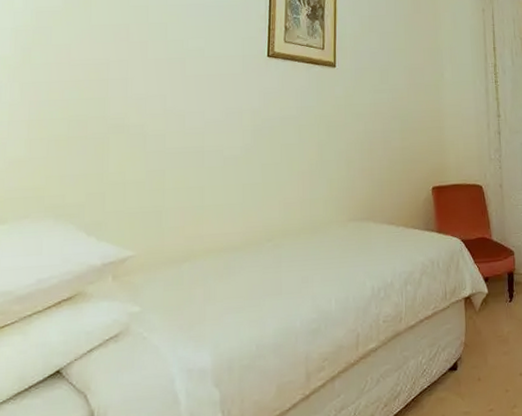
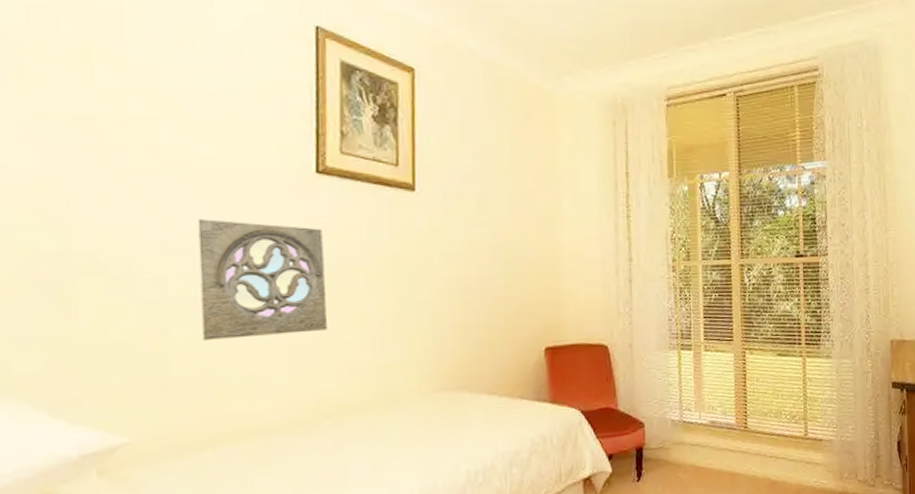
wall ornament: none [187,92,271,180] -> present [197,219,327,340]

